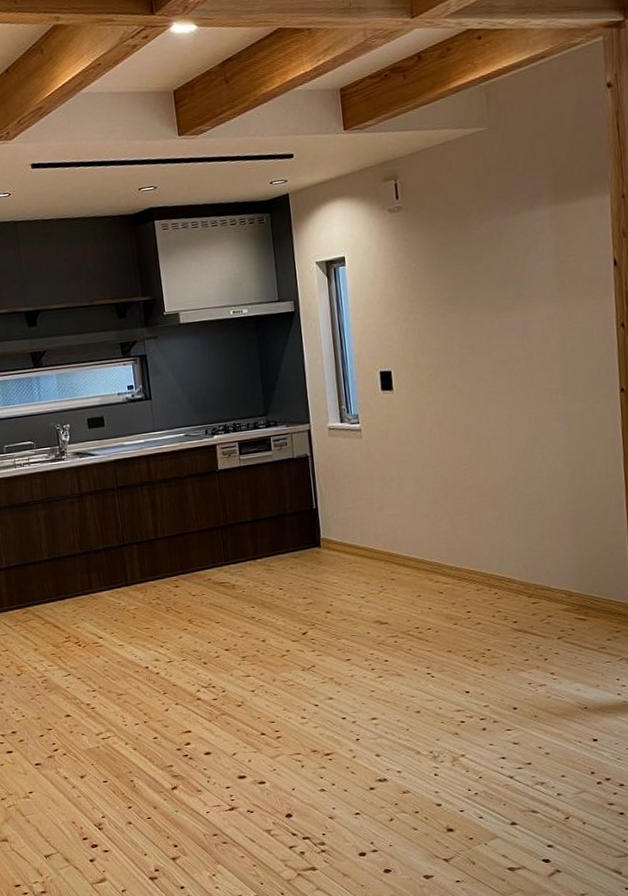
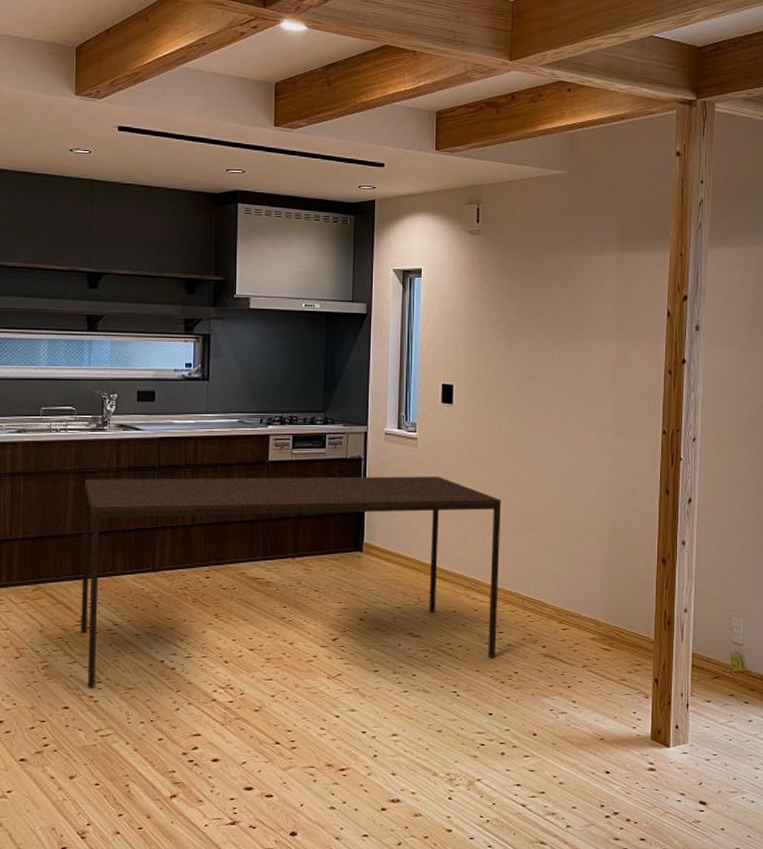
dining table: none [52,464,466,696] -> present [81,476,502,687]

